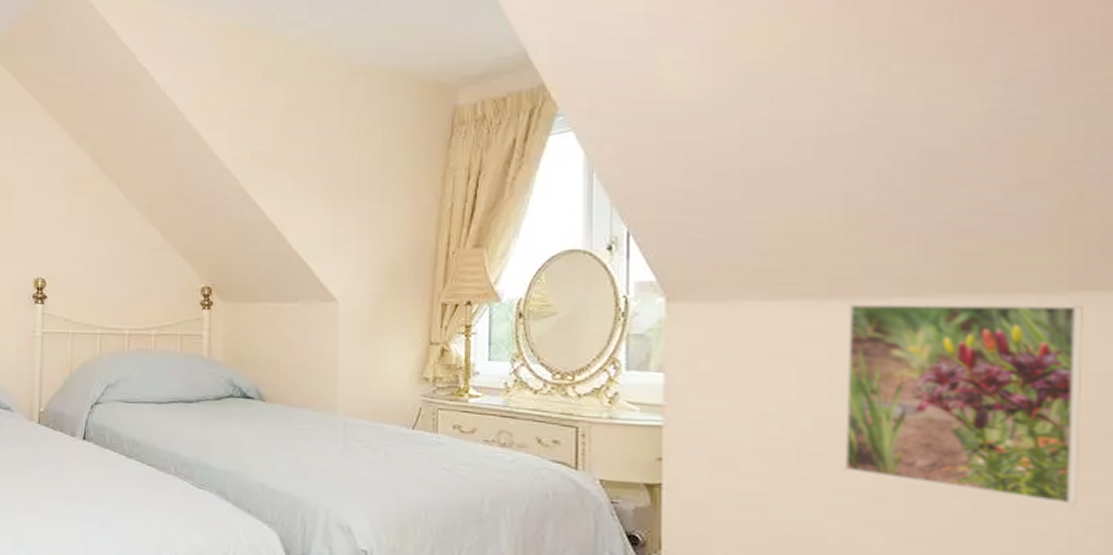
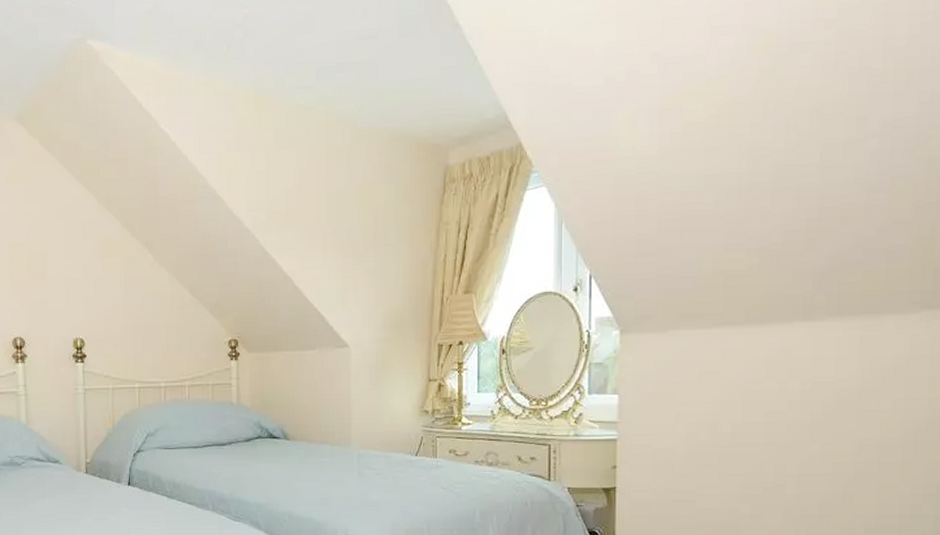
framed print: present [842,303,1083,506] -> none [752,321,930,482]

